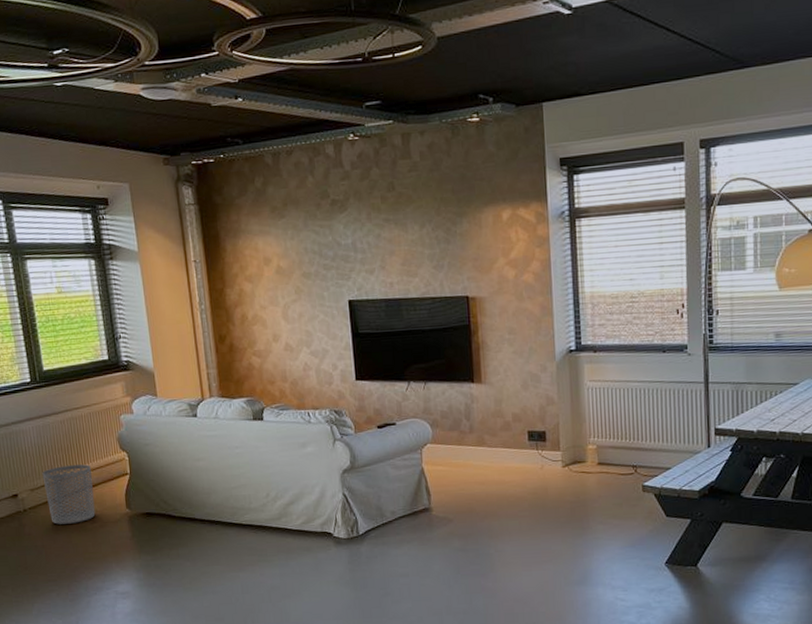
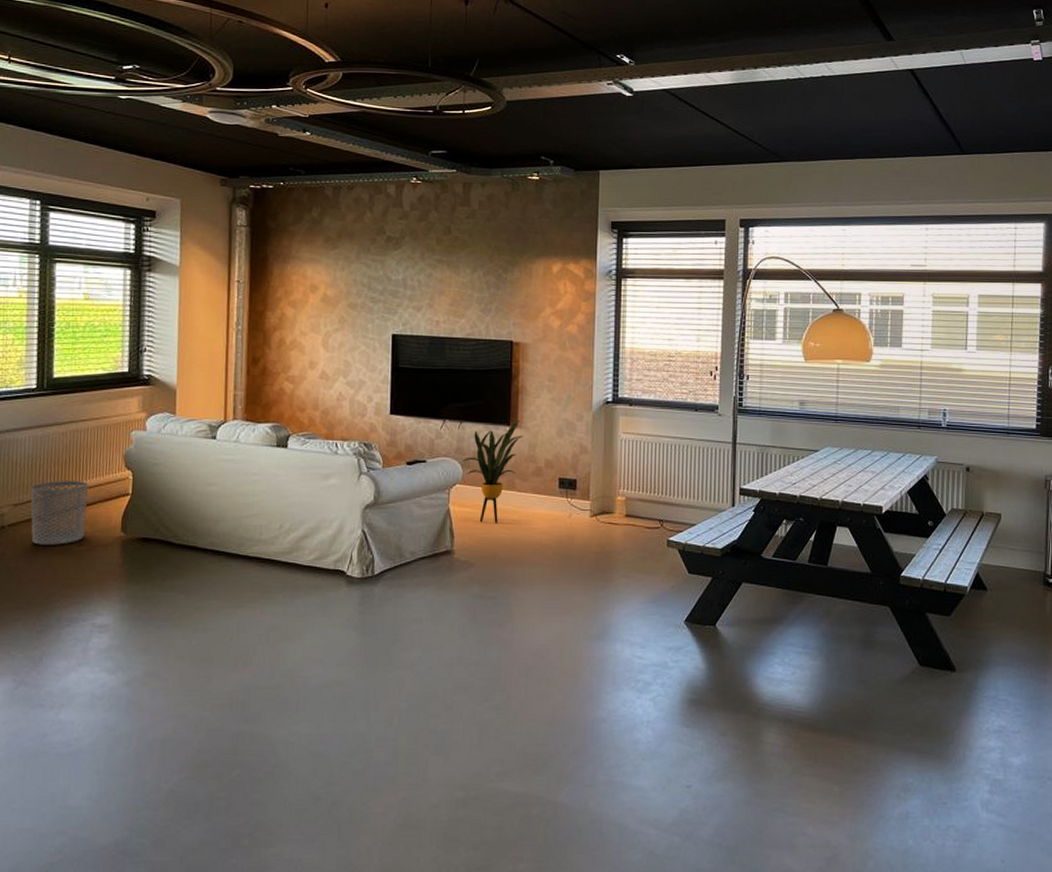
house plant: none [429,376,489,479] -> present [460,420,524,523]

